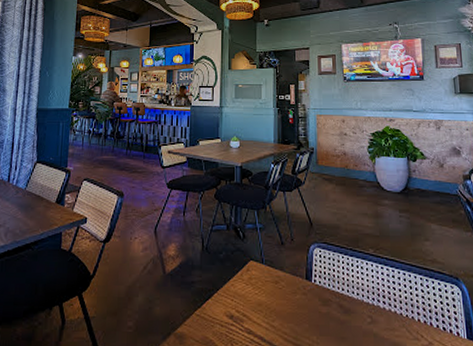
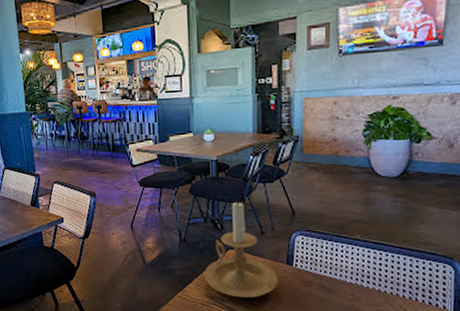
candle holder: none [224,207,298,318] -> present [204,200,279,297]

